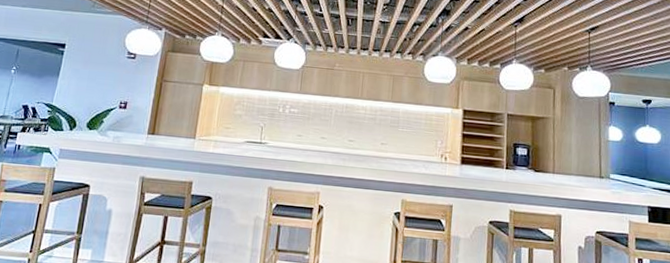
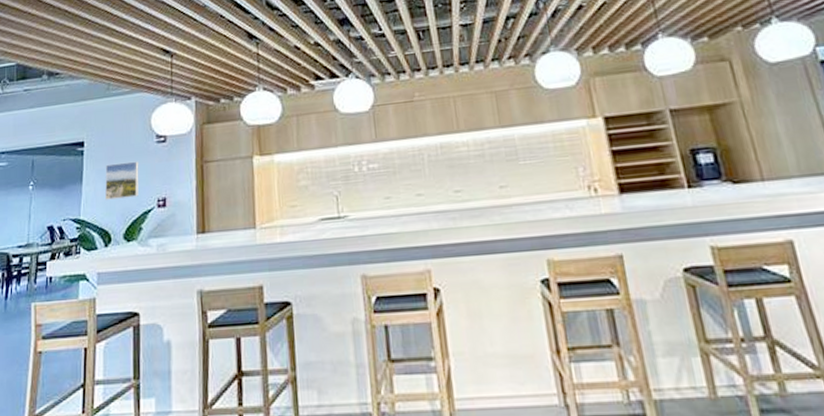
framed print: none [76,66,110,97] -> present [105,161,139,200]

